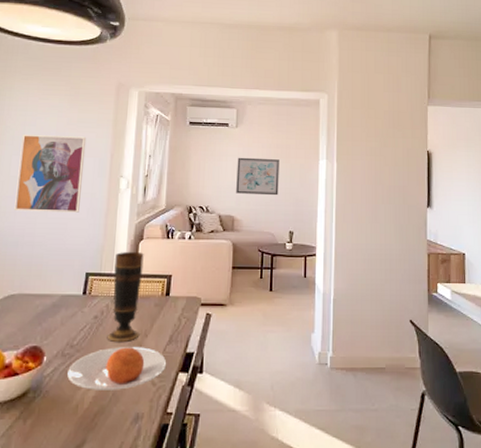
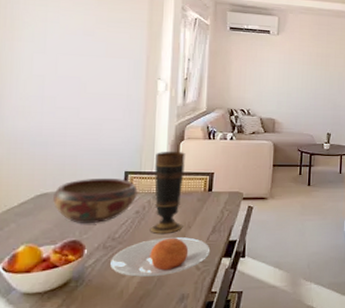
wall art: present [14,133,87,213] -> none [40,31,119,114]
decorative bowl: none [19,279,97,328] -> present [53,177,138,223]
wall art: present [236,157,279,196] -> none [277,64,319,101]

